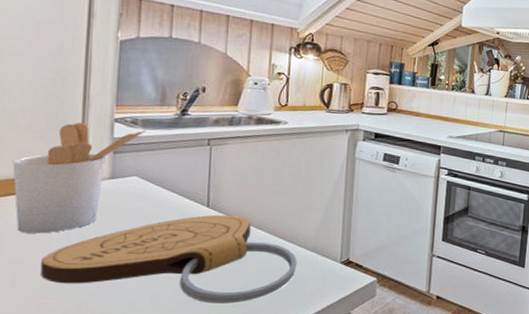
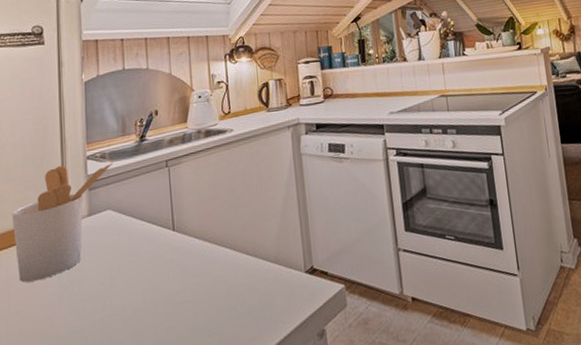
cutting board: present [41,214,297,304] -> none [40,235,263,335]

